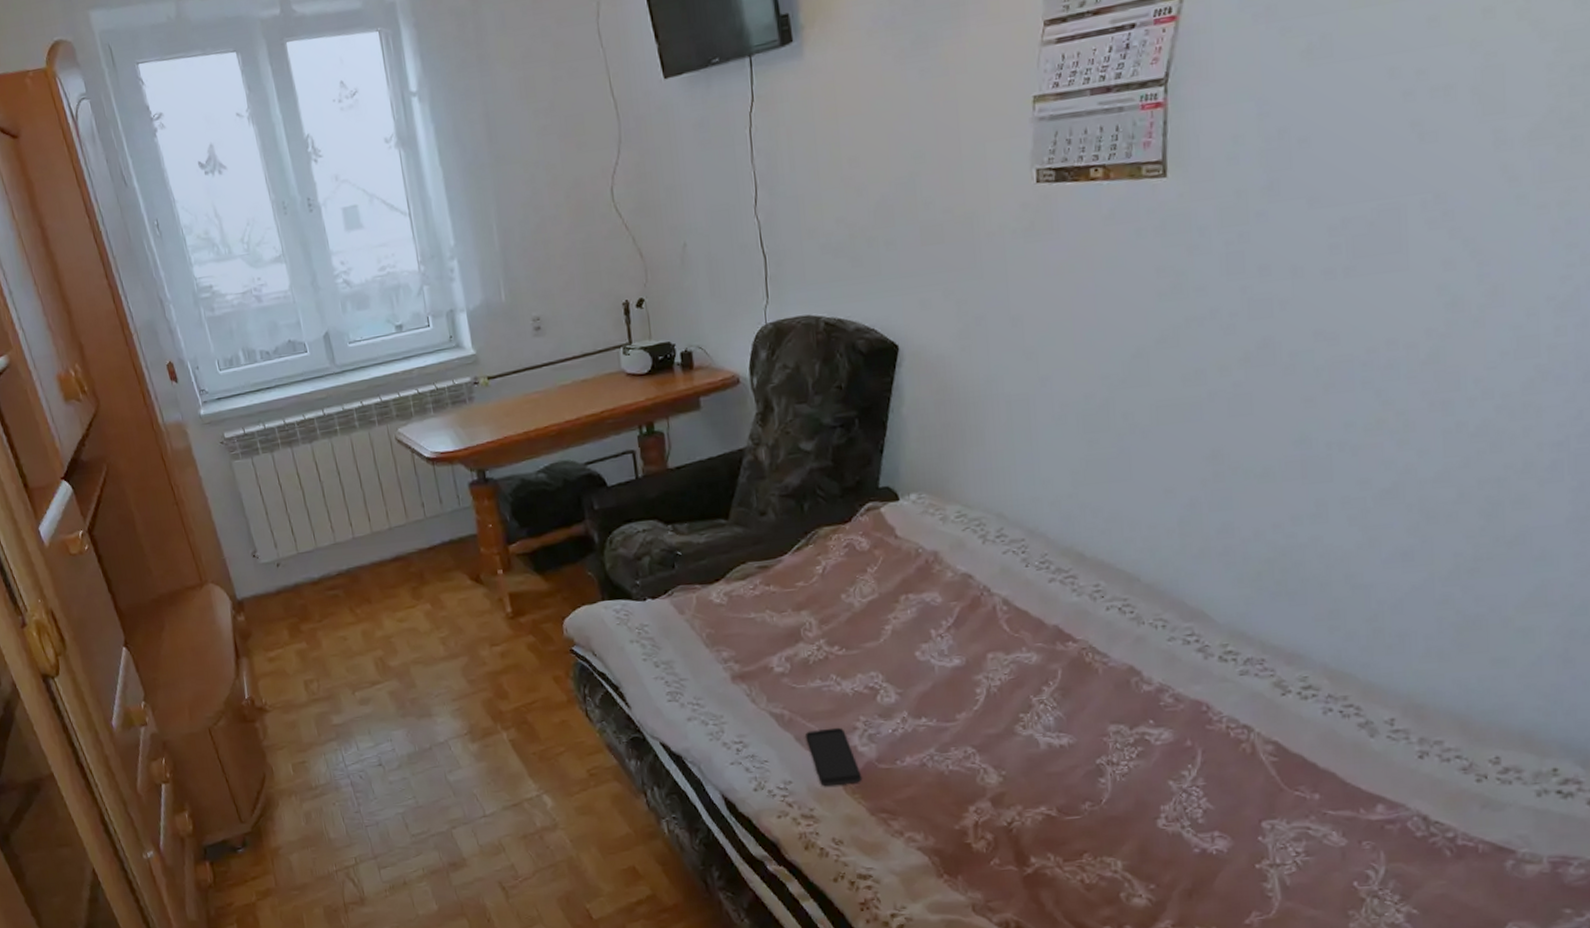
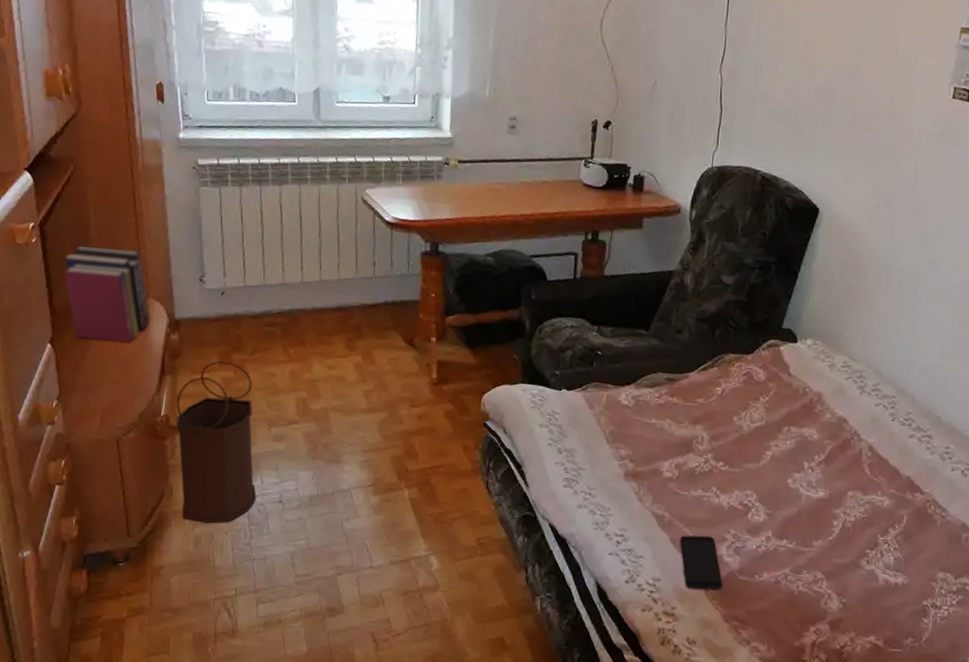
books: none [119,538,214,637] -> present [64,245,150,343]
basket: none [257,633,356,798] -> present [176,360,256,524]

